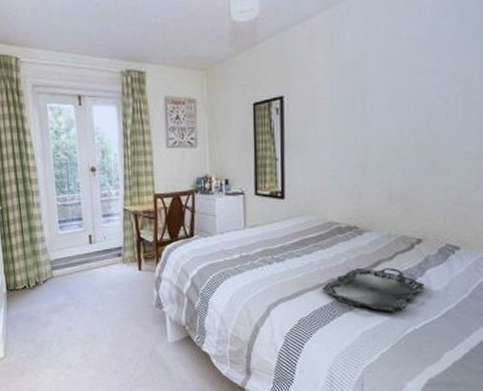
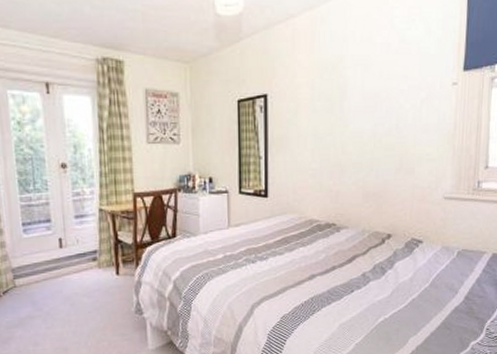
serving tray: present [322,268,425,313] -> none [303,262,393,304]

